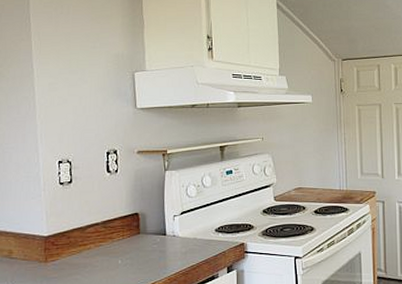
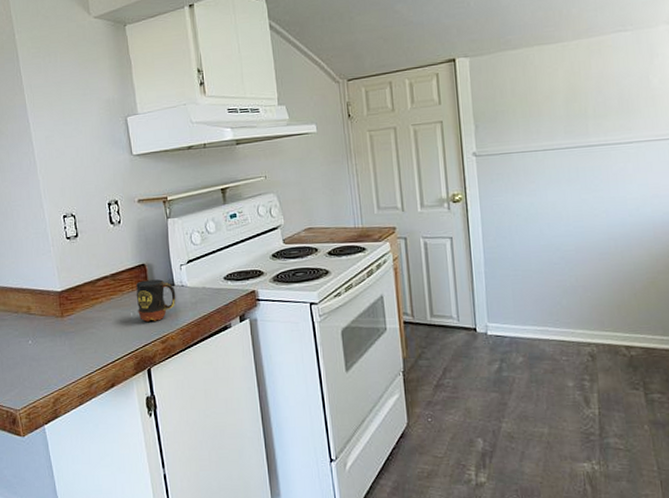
mug: none [126,229,167,270] -> present [136,279,176,322]

